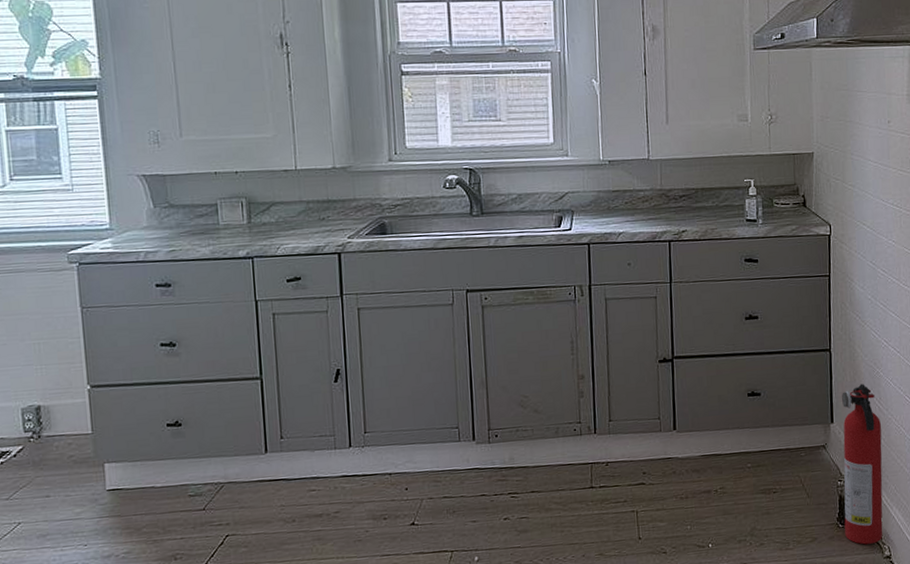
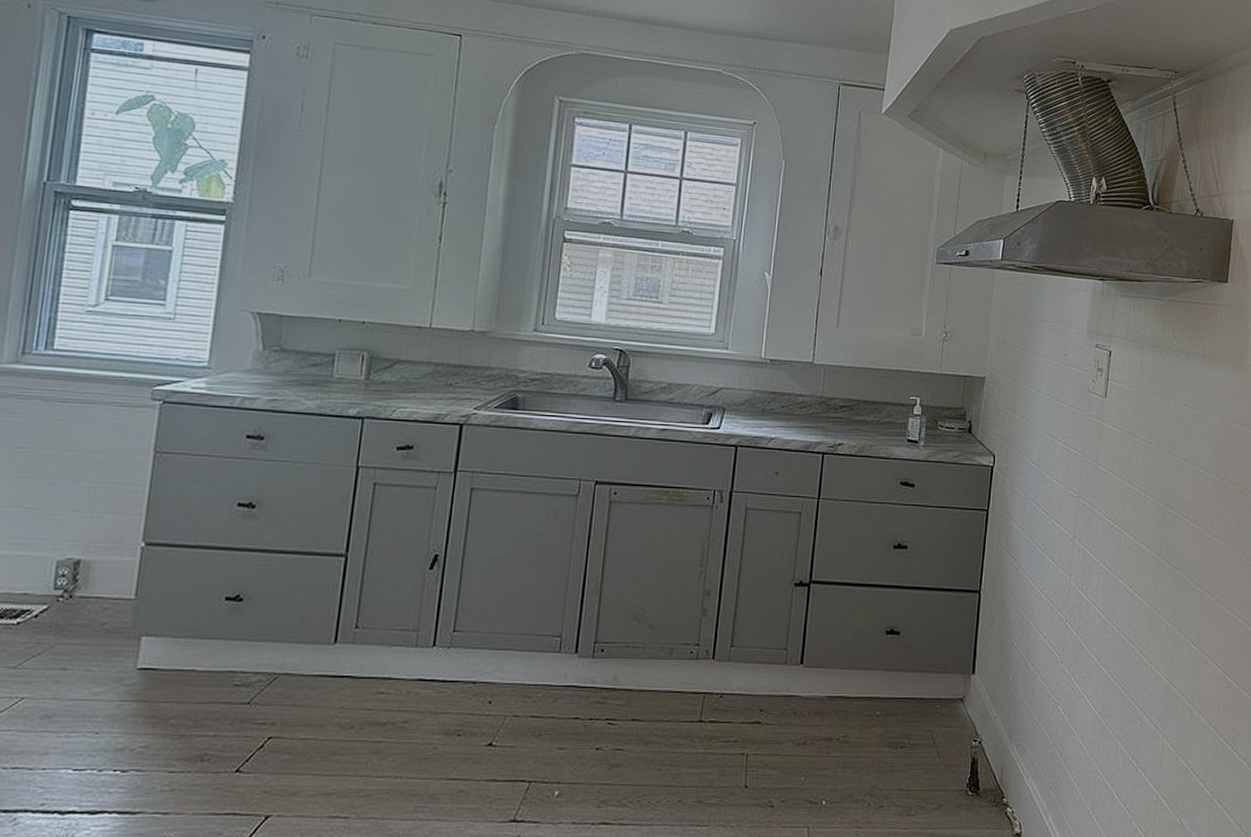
fire extinguisher: present [842,383,883,545] -> none [974,633,1026,818]

